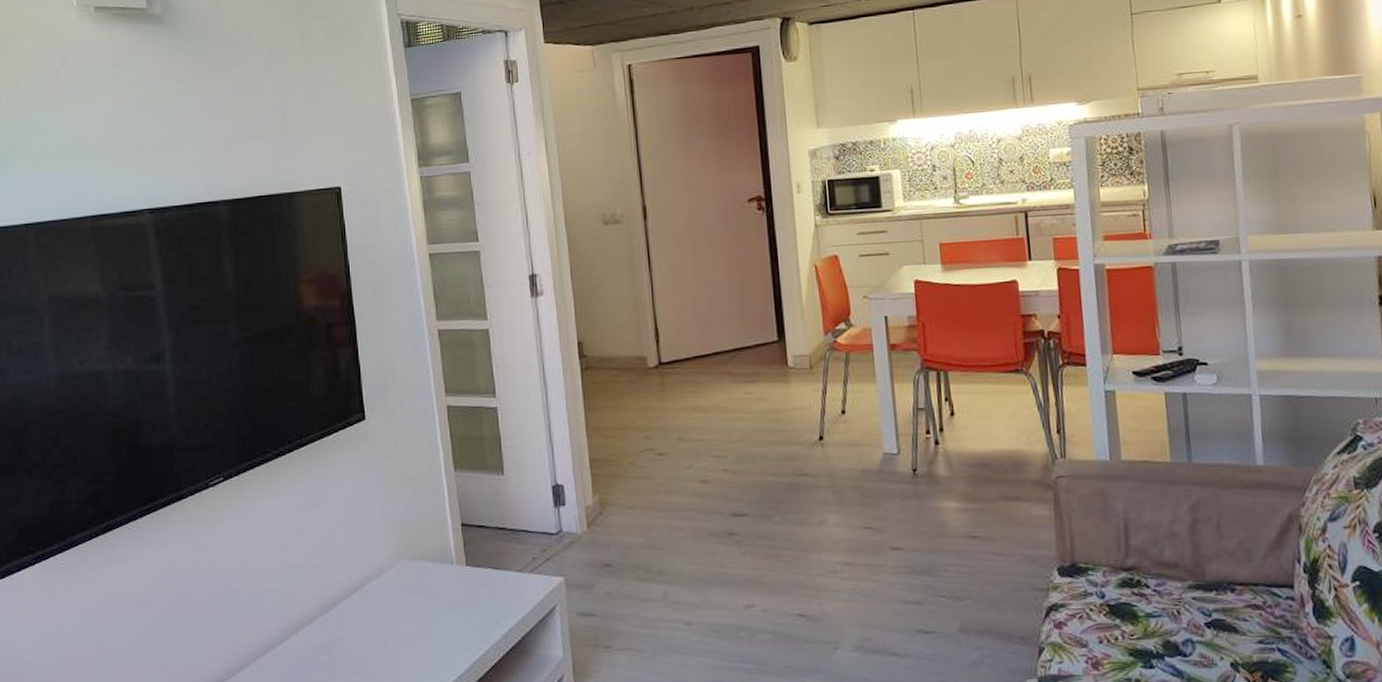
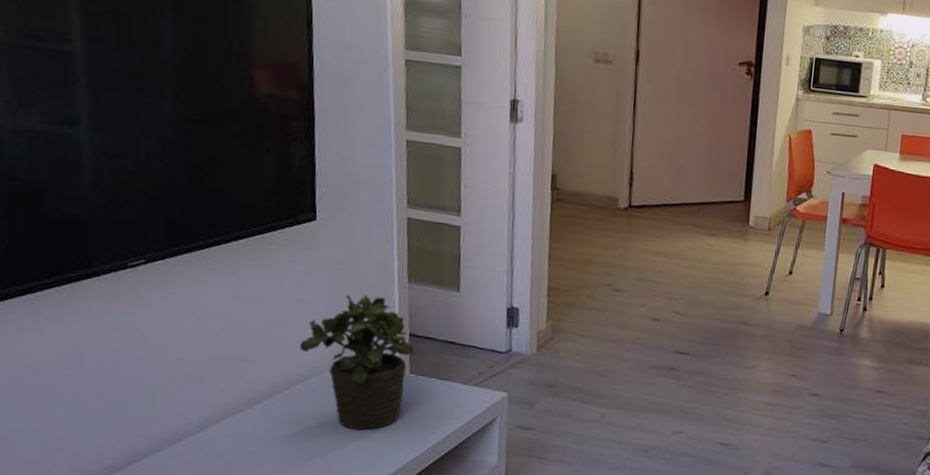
potted plant: none [361,488,468,630] -> present [299,294,414,430]

